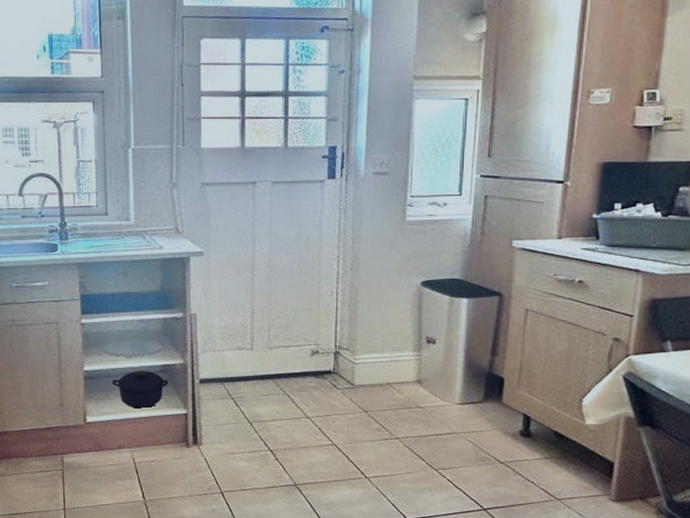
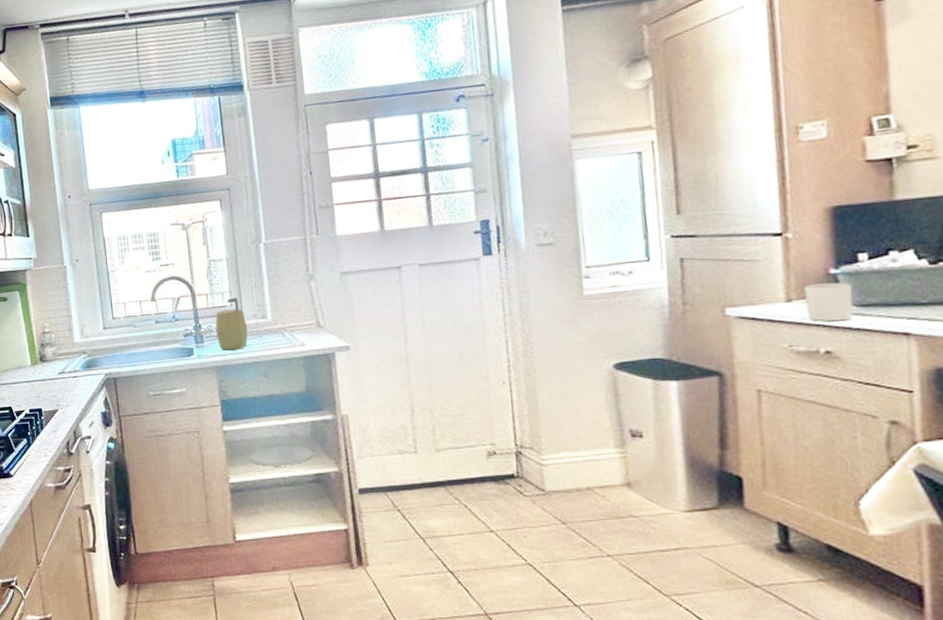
soap dispenser: none [80,198,111,248] -> present [215,297,248,351]
cooking pot: present [111,370,169,409] -> none [260,481,324,524]
mug: none [571,226,607,257] -> present [804,282,854,322]

